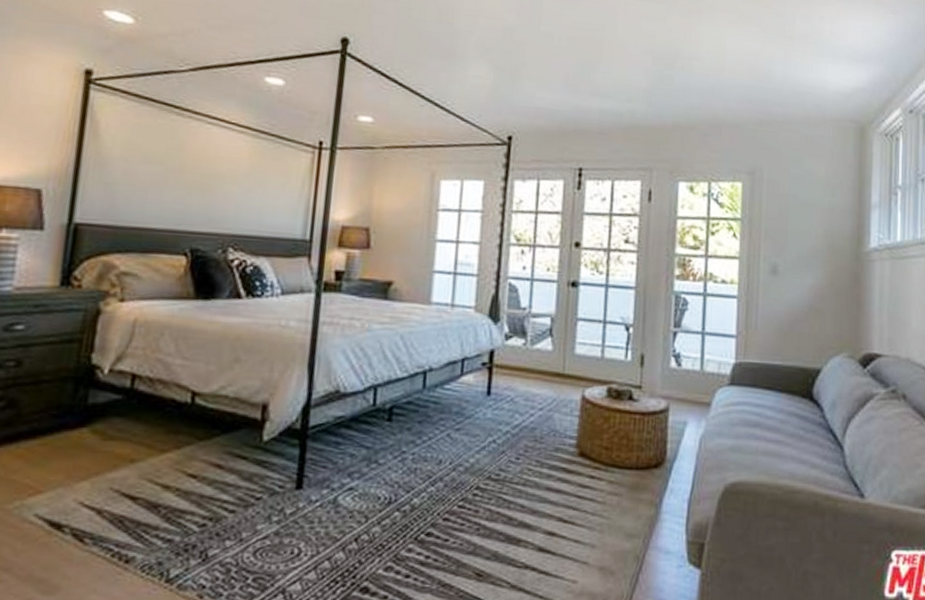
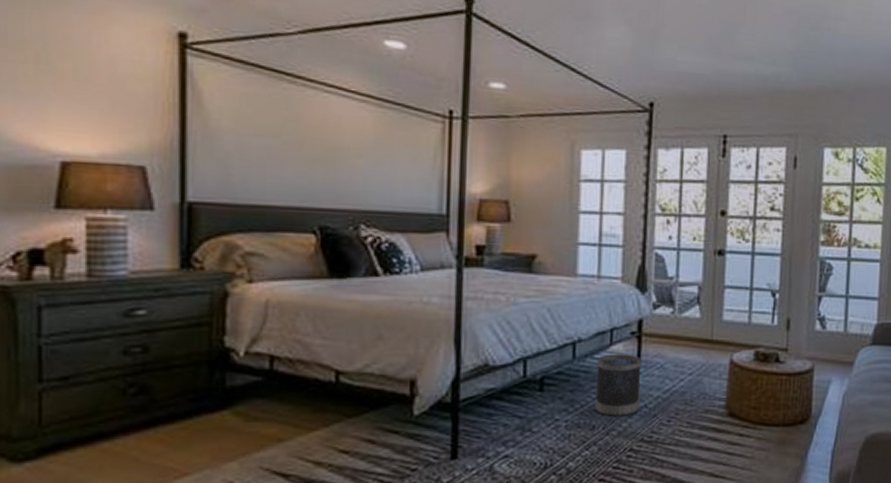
wastebasket: none [443,385,492,451] -> present [595,354,642,416]

